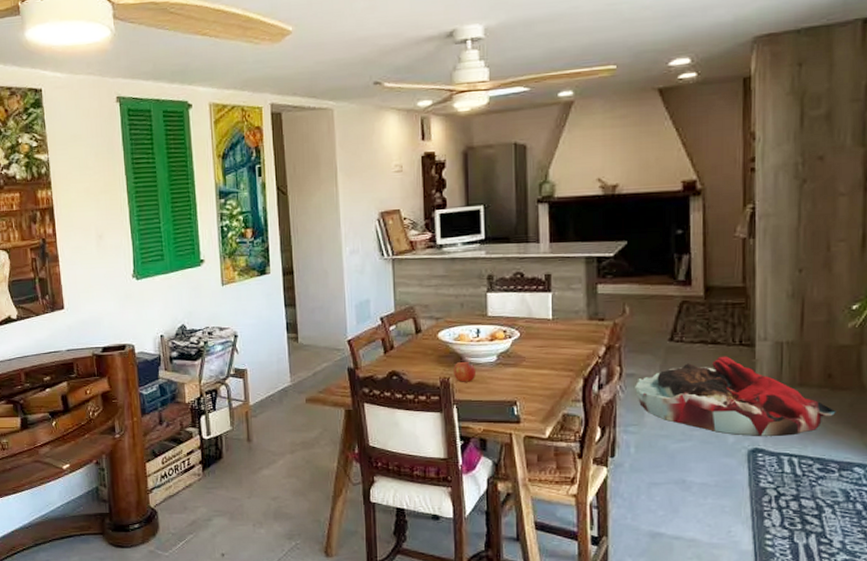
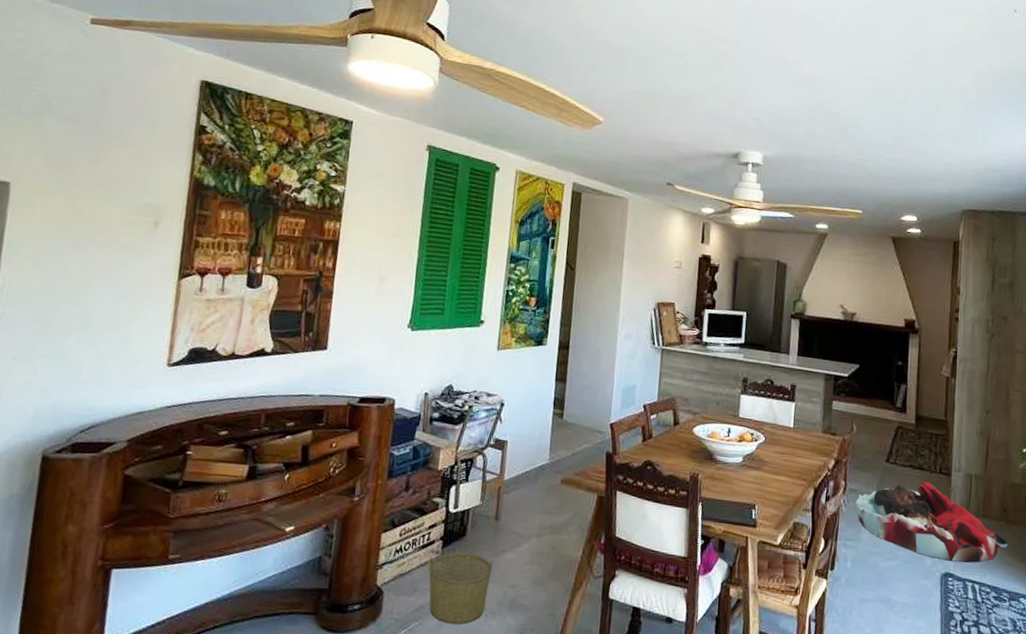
basket: none [193,473,253,534] -> present [428,552,493,624]
fruit: present [454,361,475,382] -> none [703,459,723,481]

